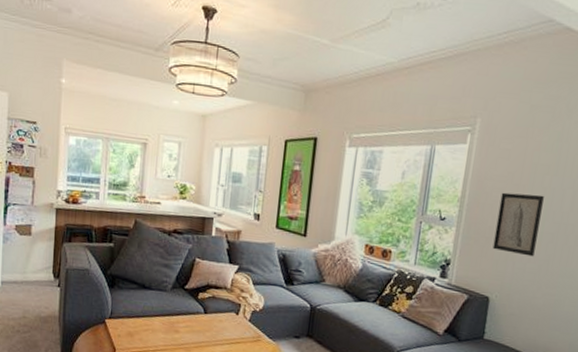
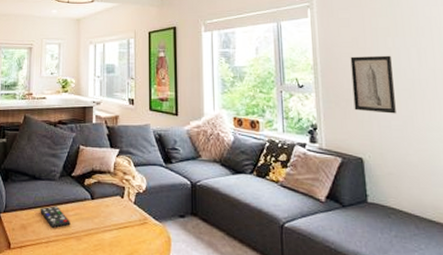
remote control: none [148,316,181,338] -> present [40,206,71,228]

